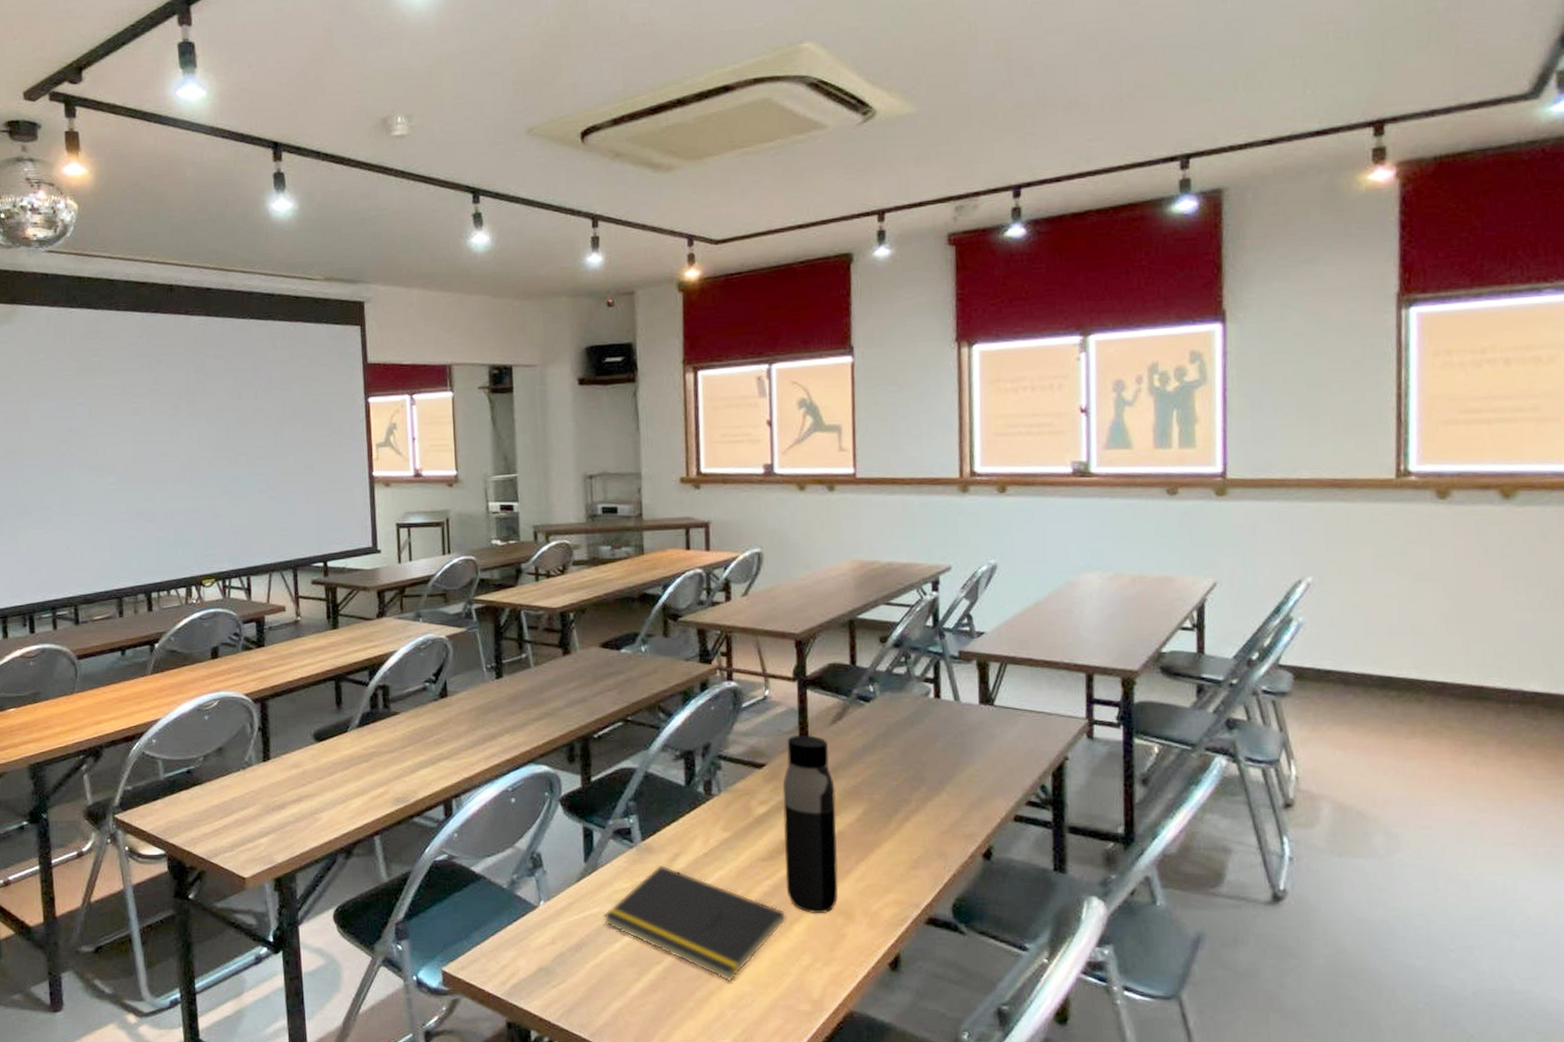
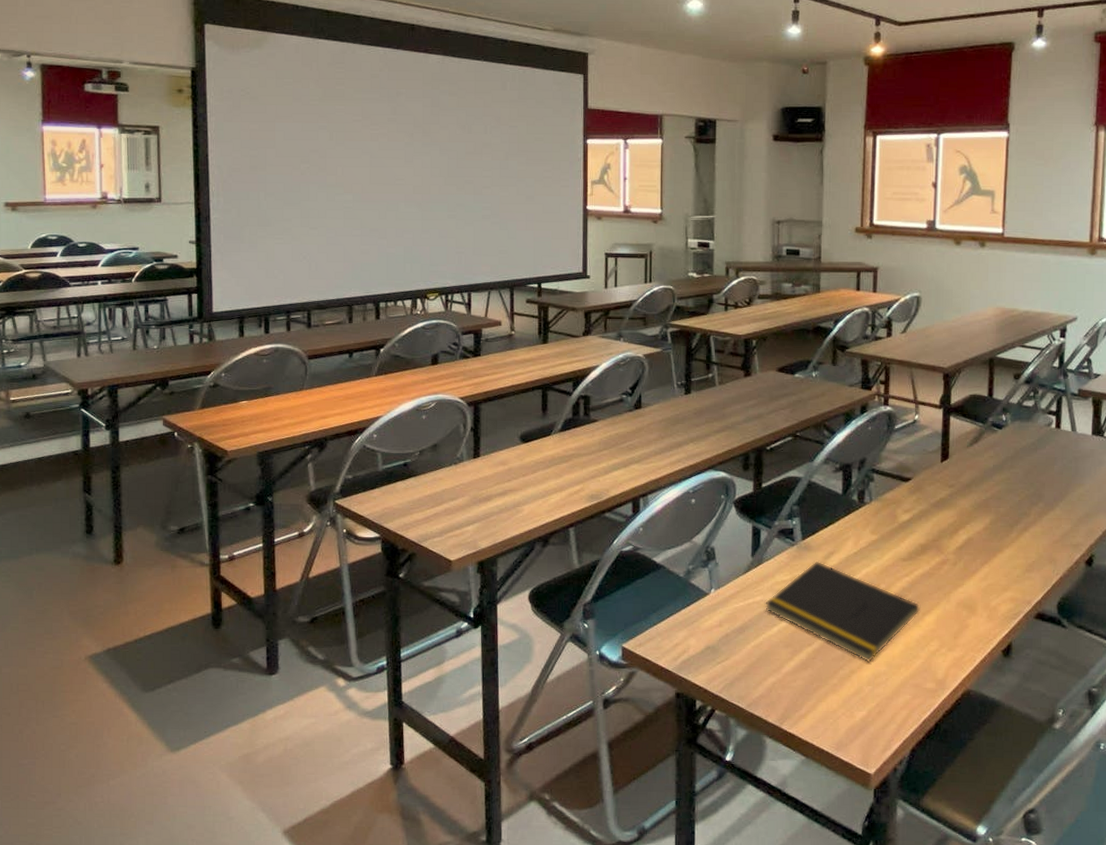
water bottle: present [782,734,838,914] -> none [921,454,969,607]

